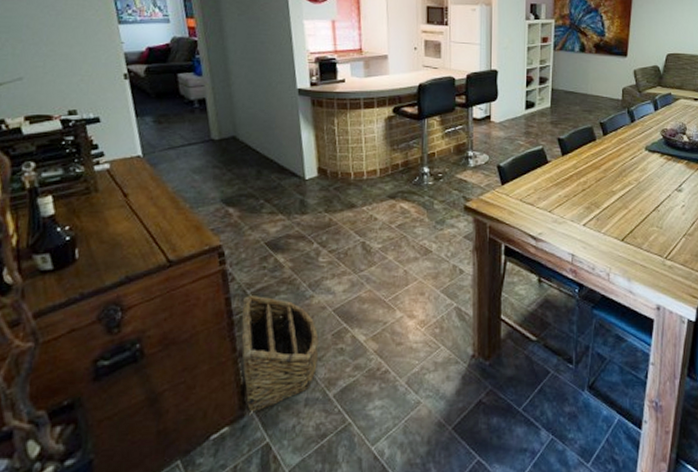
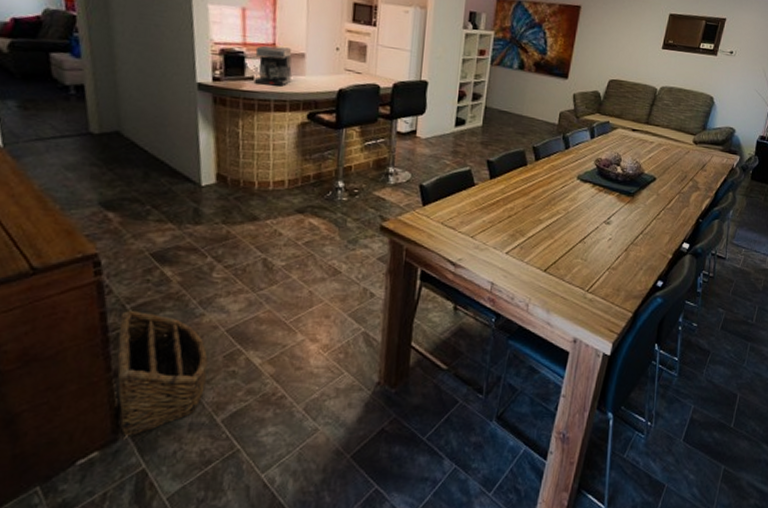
coffee maker: none [345,51,377,86] -> present [253,45,292,86]

